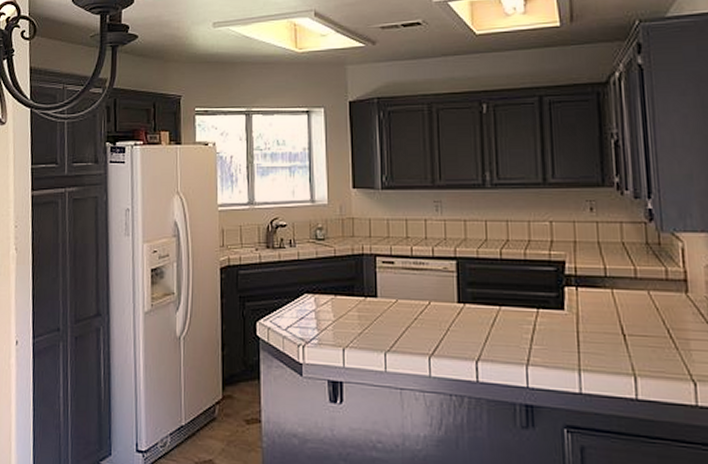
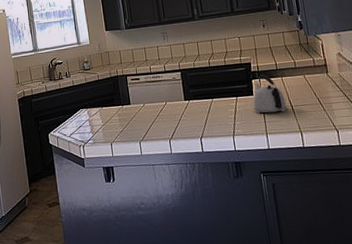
kettle: none [562,280,616,341] -> present [253,74,287,113]

